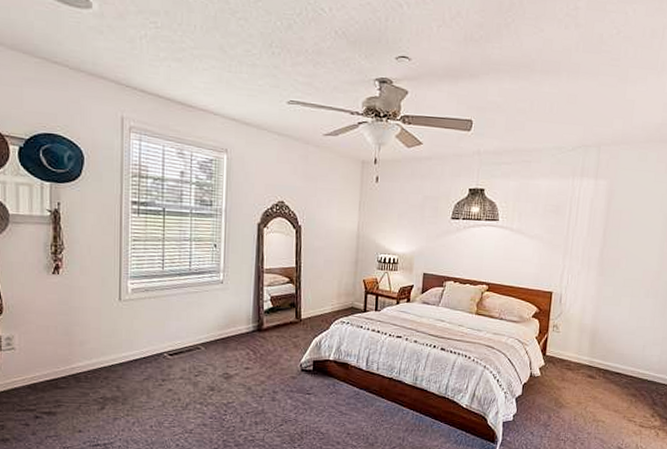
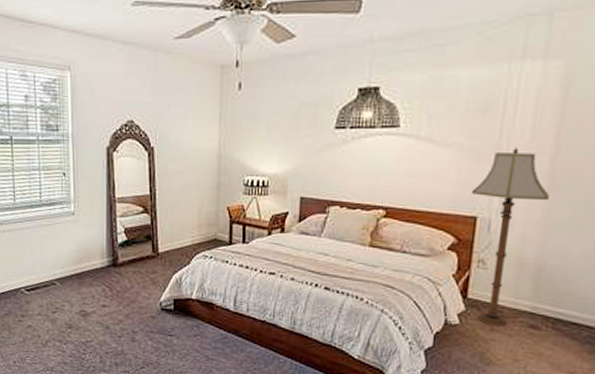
floor lamp: none [548,241,600,377] -> present [471,148,549,327]

